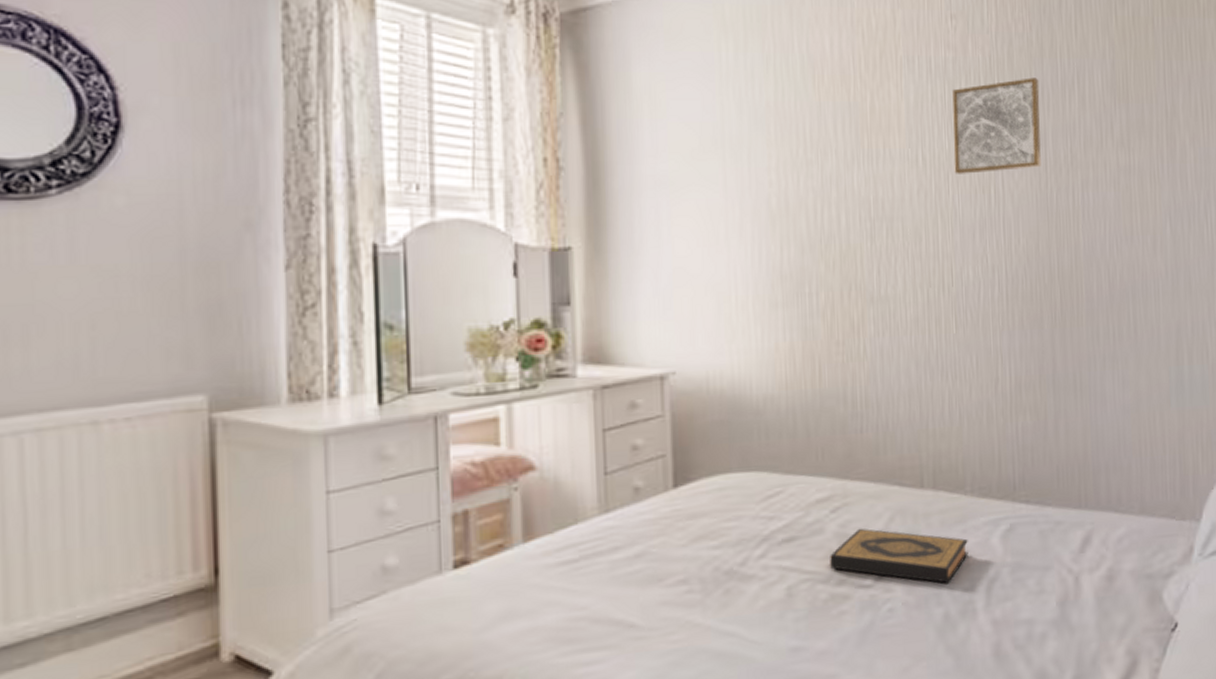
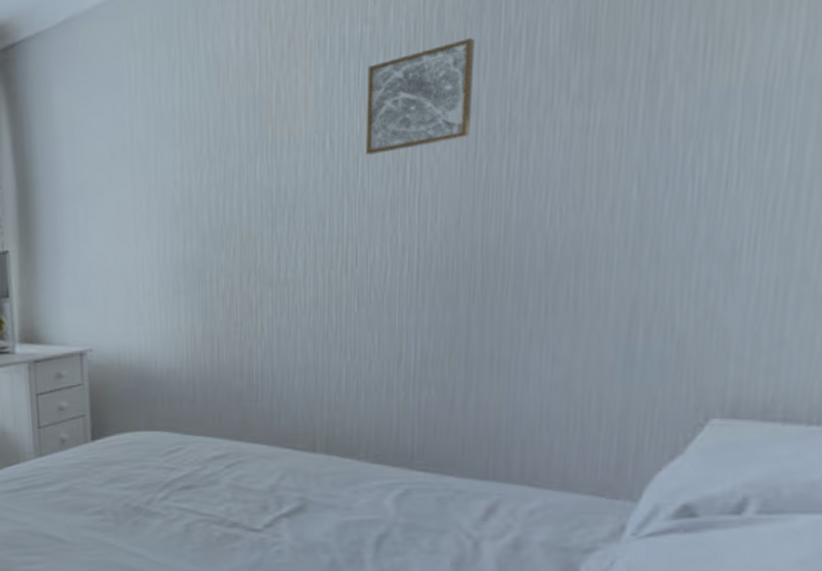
hardback book: present [830,528,969,583] -> none [224,482,359,535]

